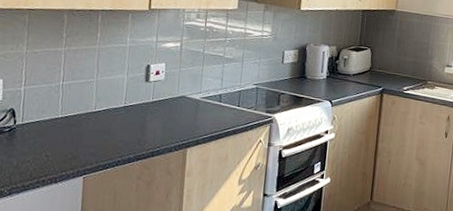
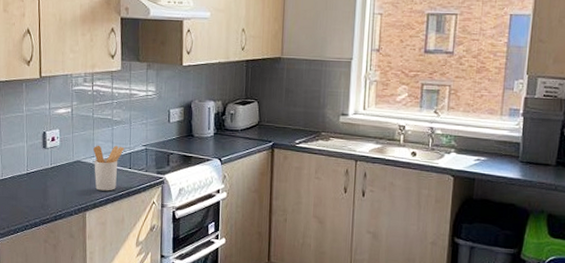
utensil holder: none [199,81,235,128] -> present [93,145,125,191]

